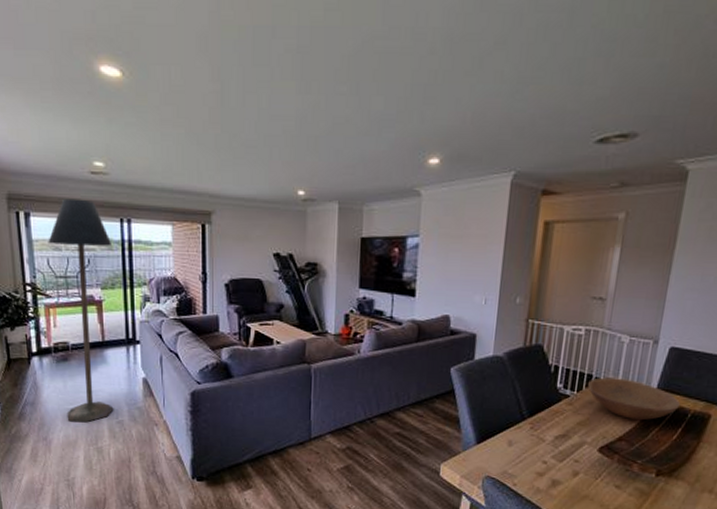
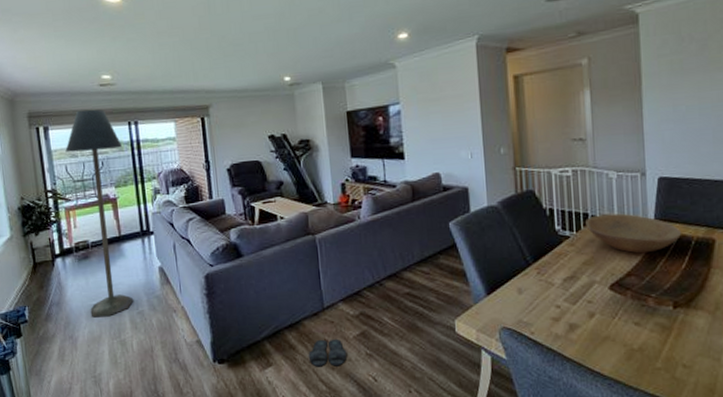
slippers: none [289,468,329,496] -> present [308,338,347,367]

